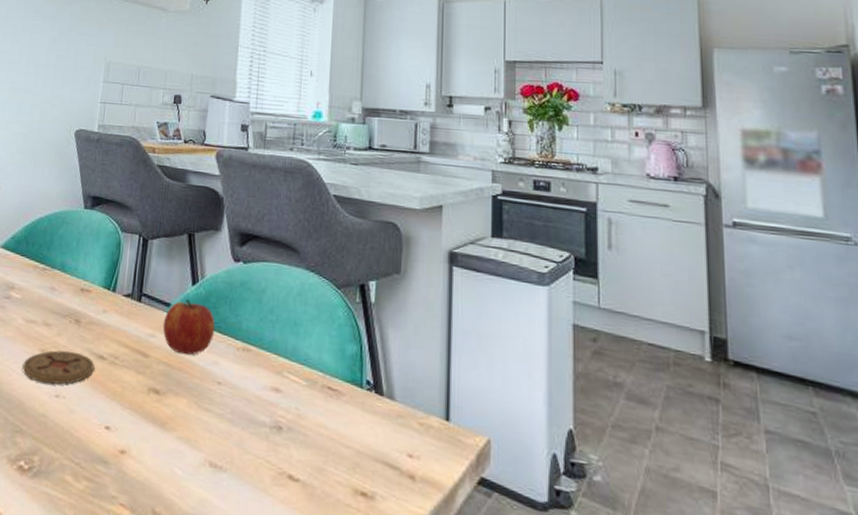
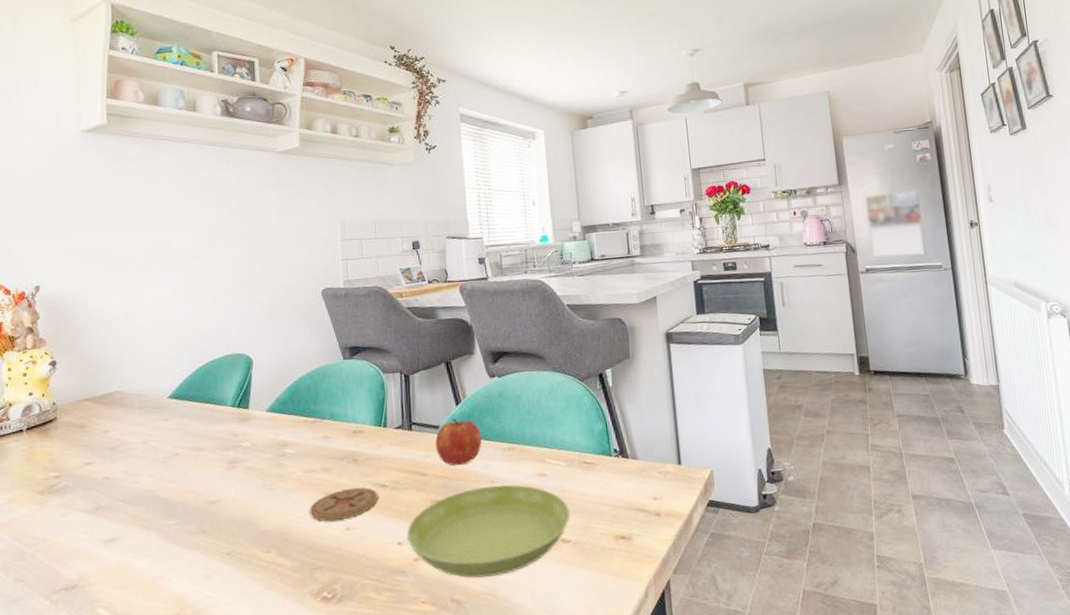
saucer: none [116,385,304,499] -> present [406,484,570,579]

